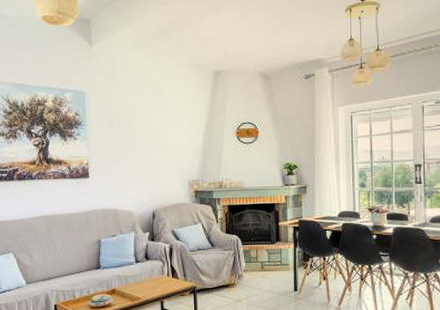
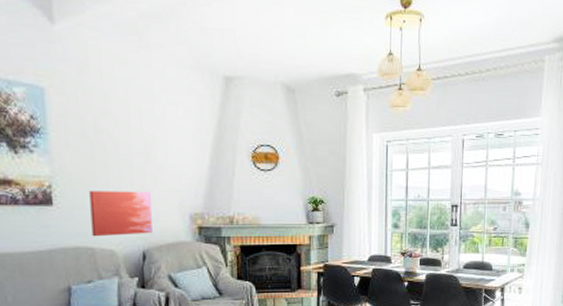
wall art: none [114,164,160,201] -> present [89,190,152,237]

